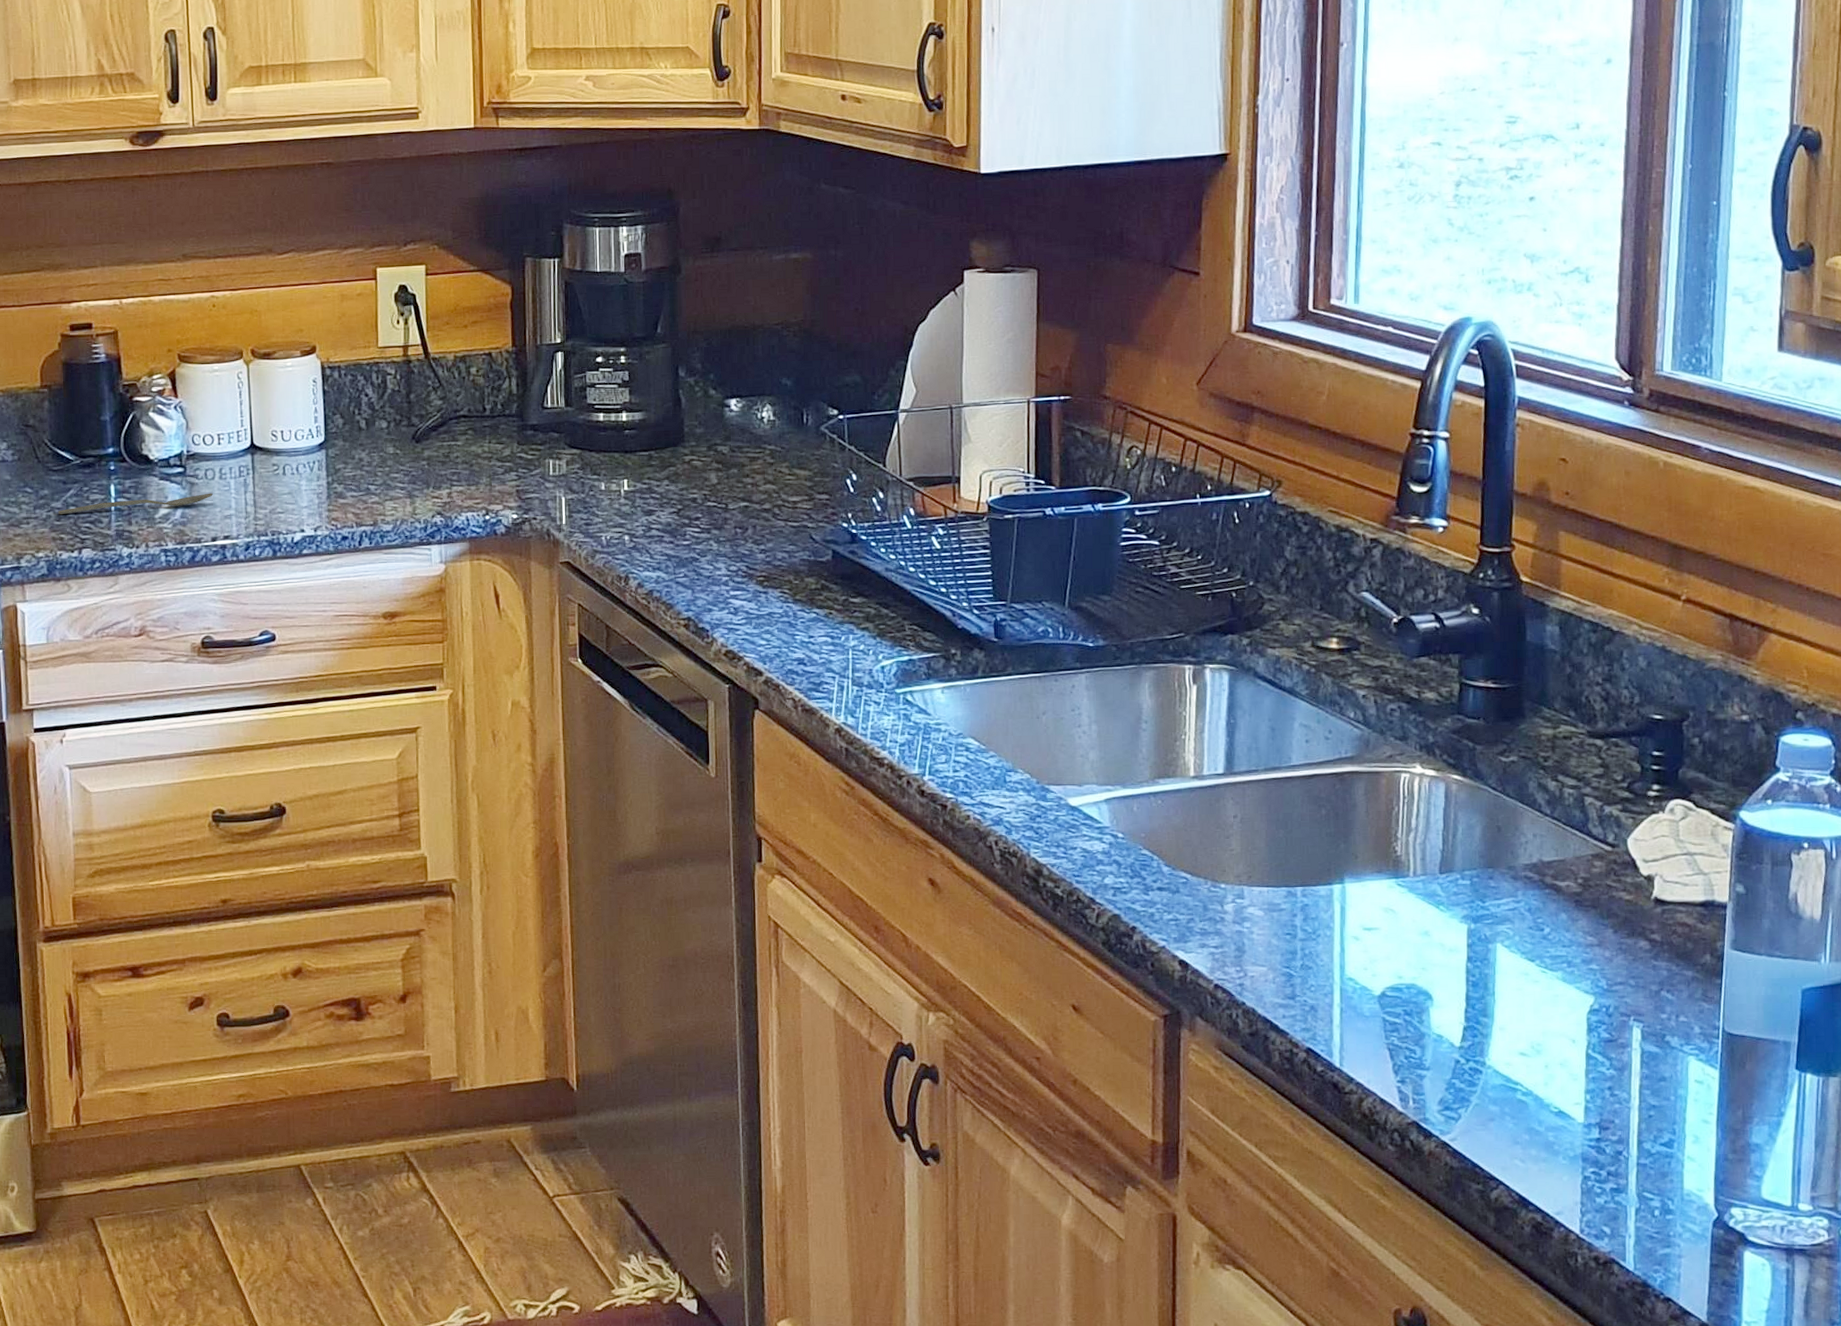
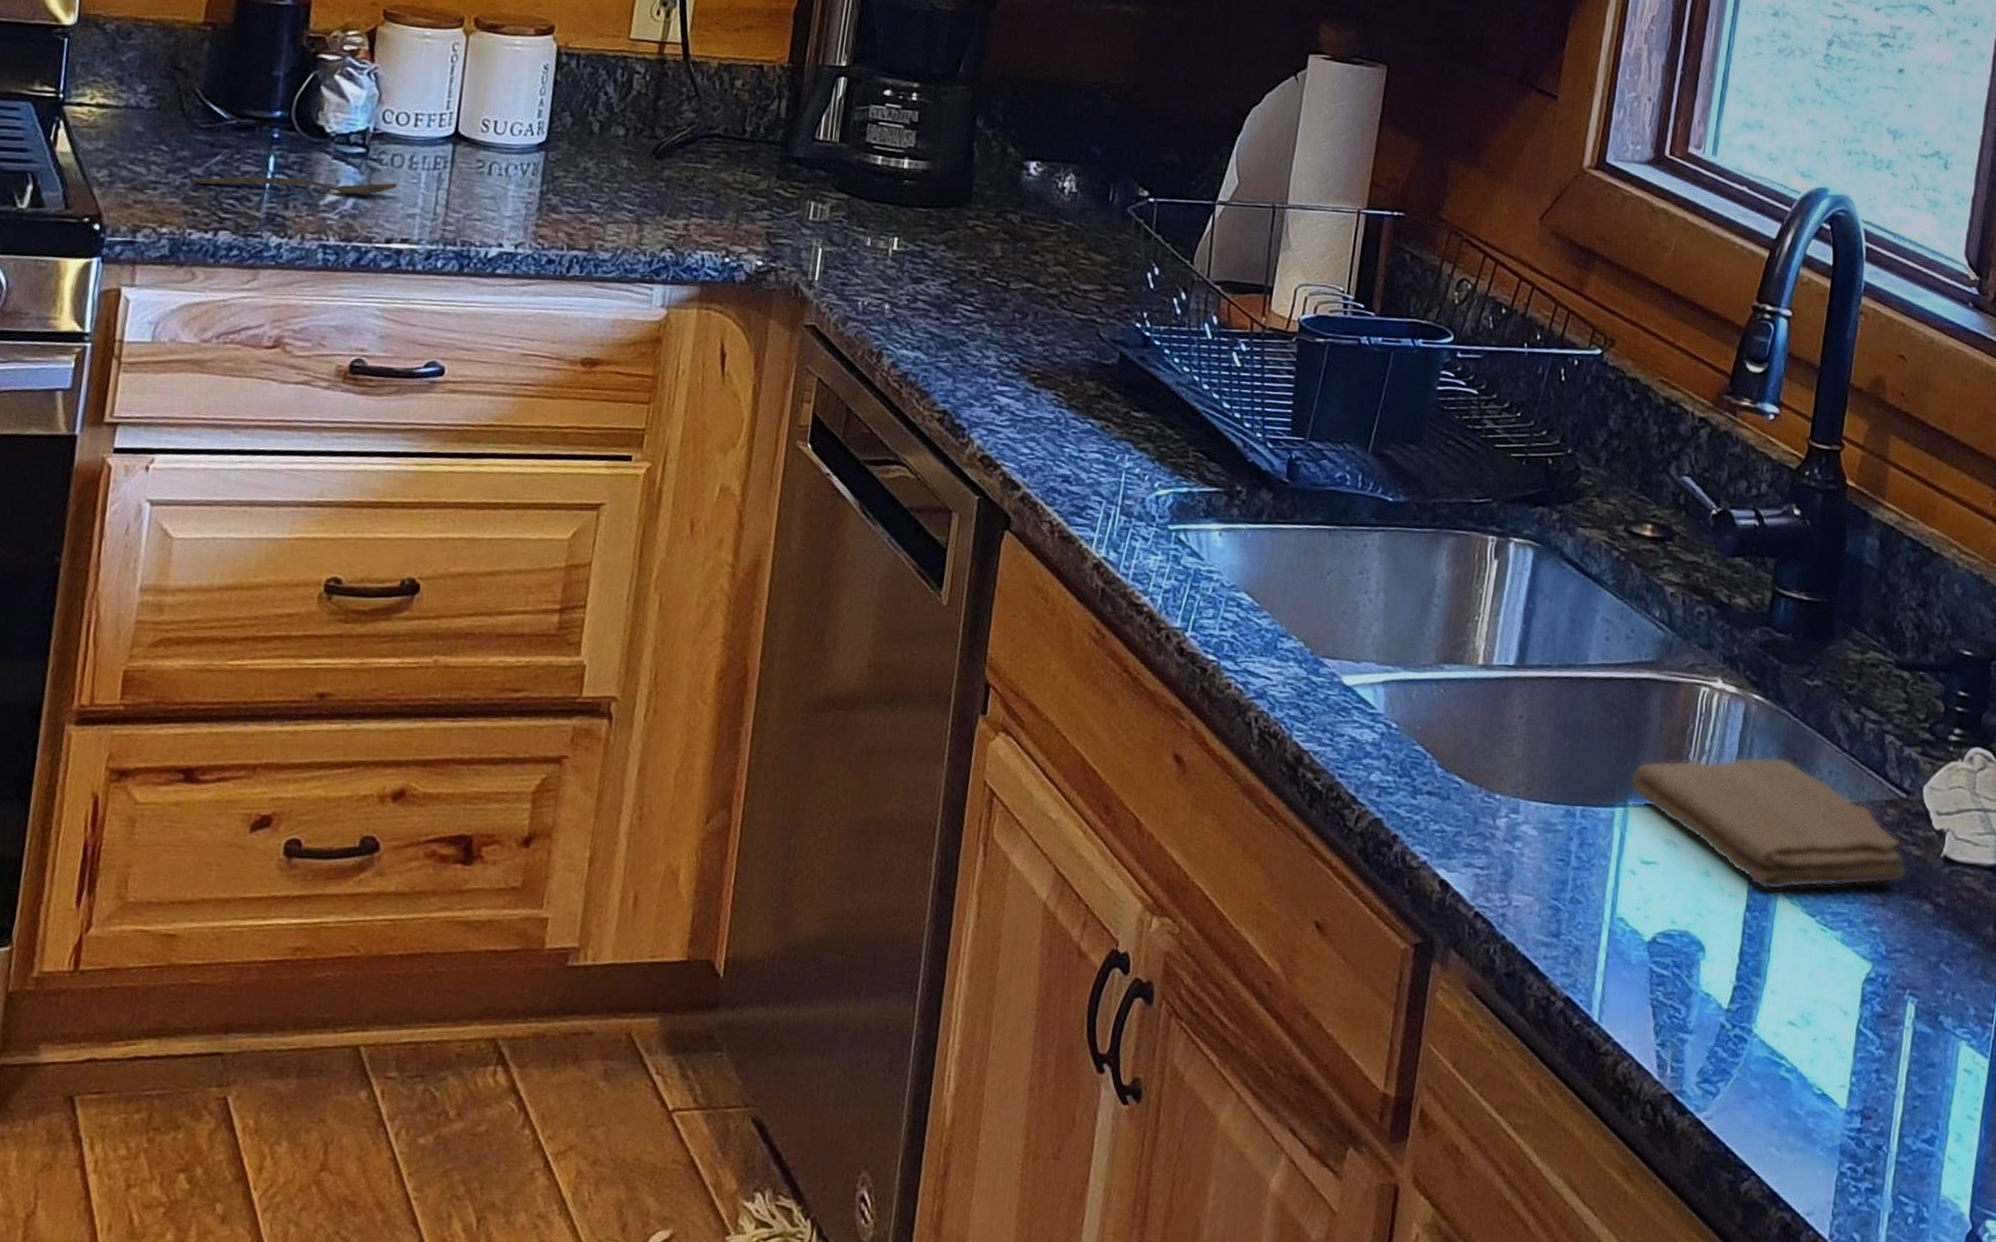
washcloth: none [1344,826,1621,942] -> present [1630,756,1908,890]

